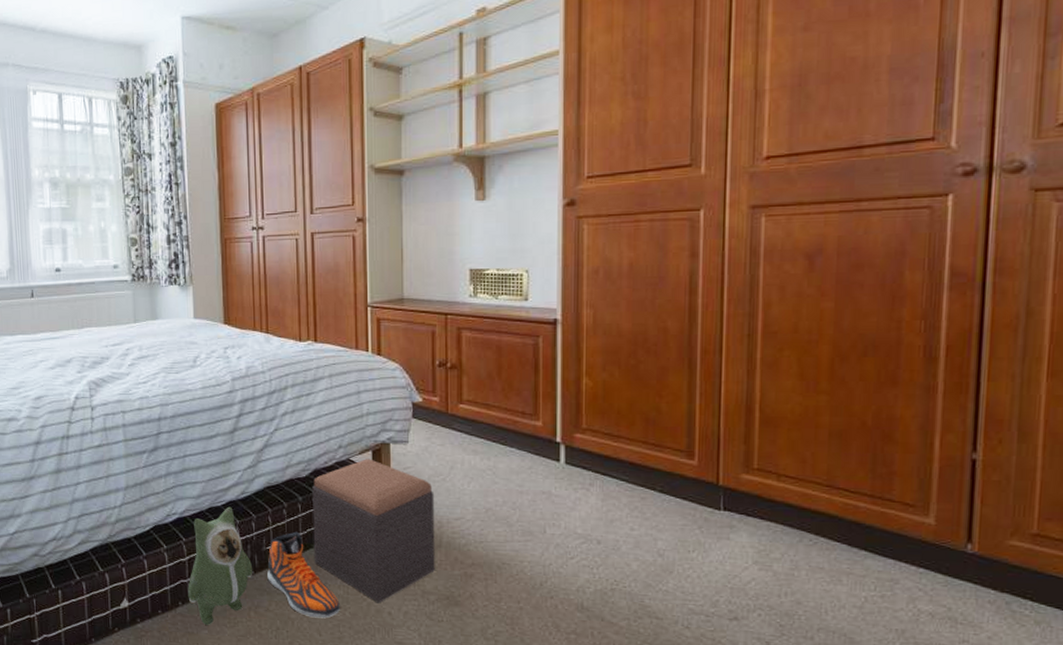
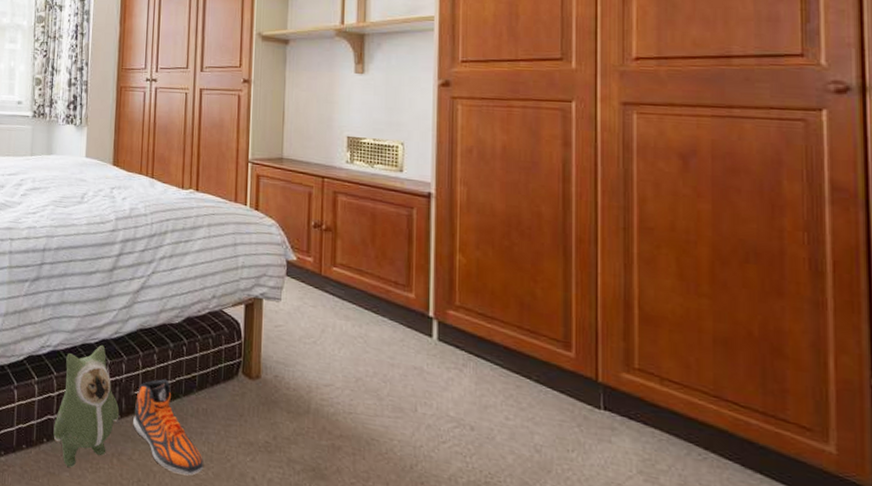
footstool: present [312,458,435,604] -> none [180,311,305,467]

